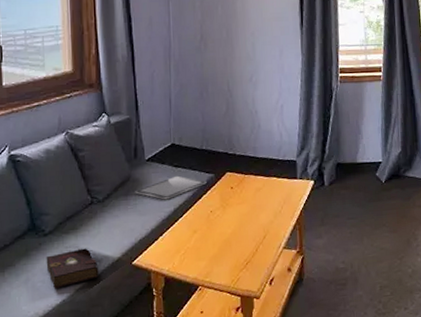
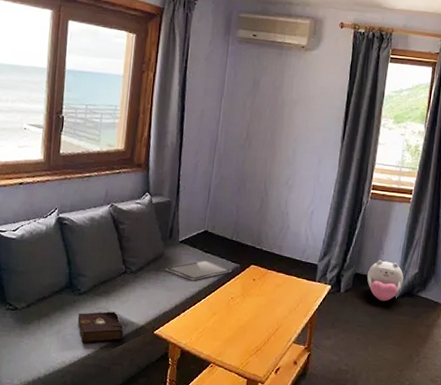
plush toy: none [349,145,388,188] -> present [367,260,404,302]

